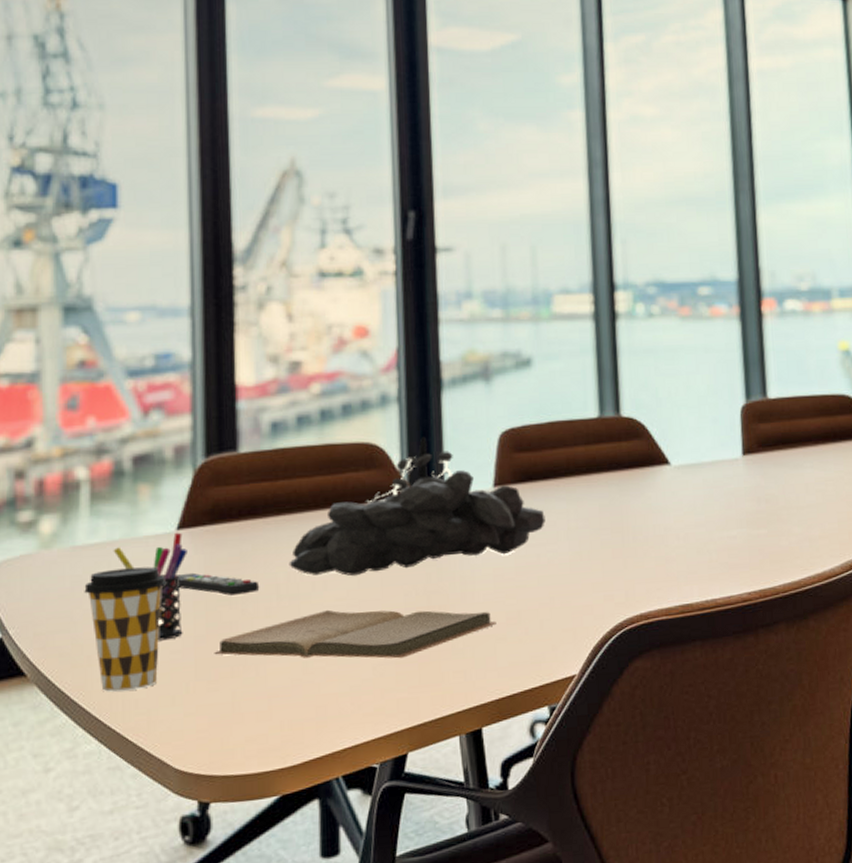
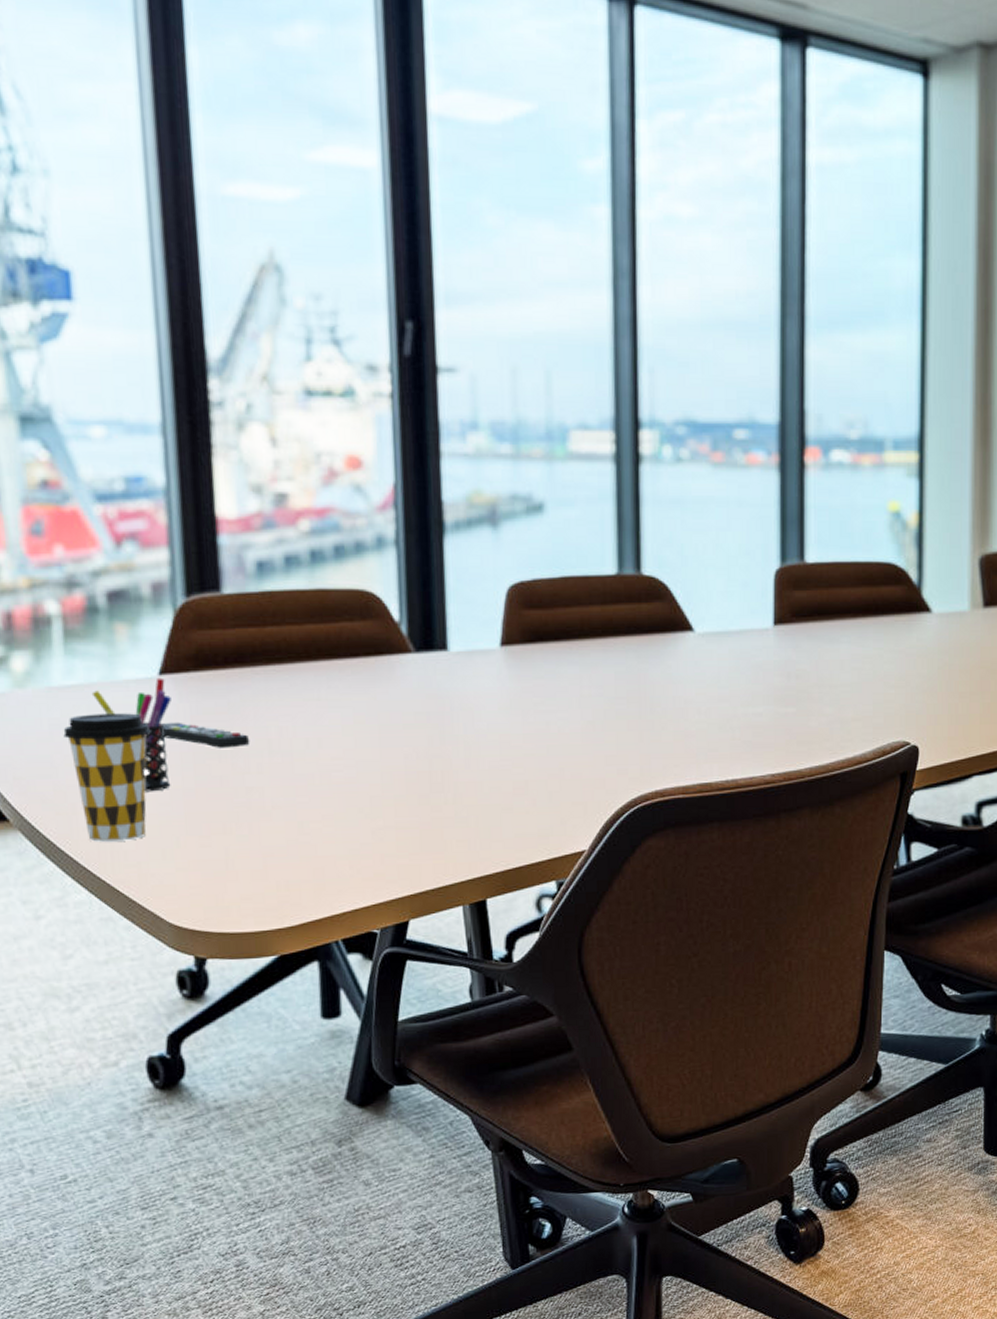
book: present [214,609,497,659] -> none [204,768,502,824]
plant: present [289,437,545,577] -> none [280,587,556,735]

